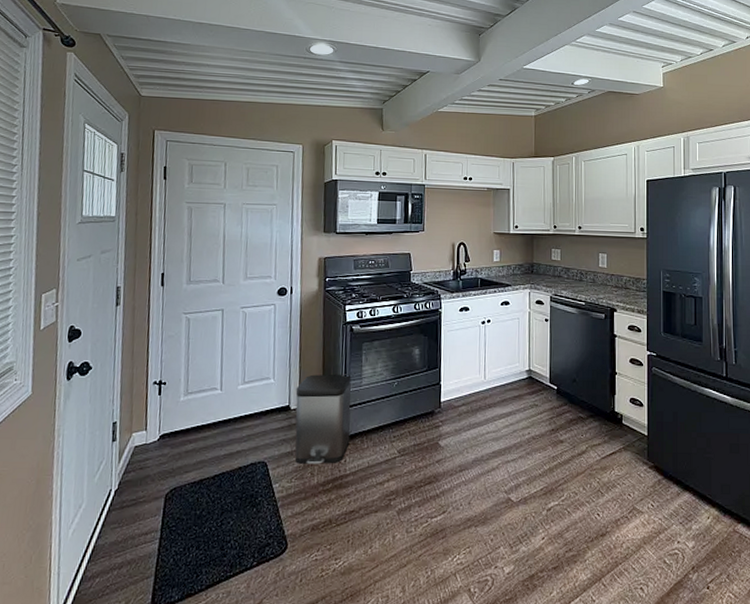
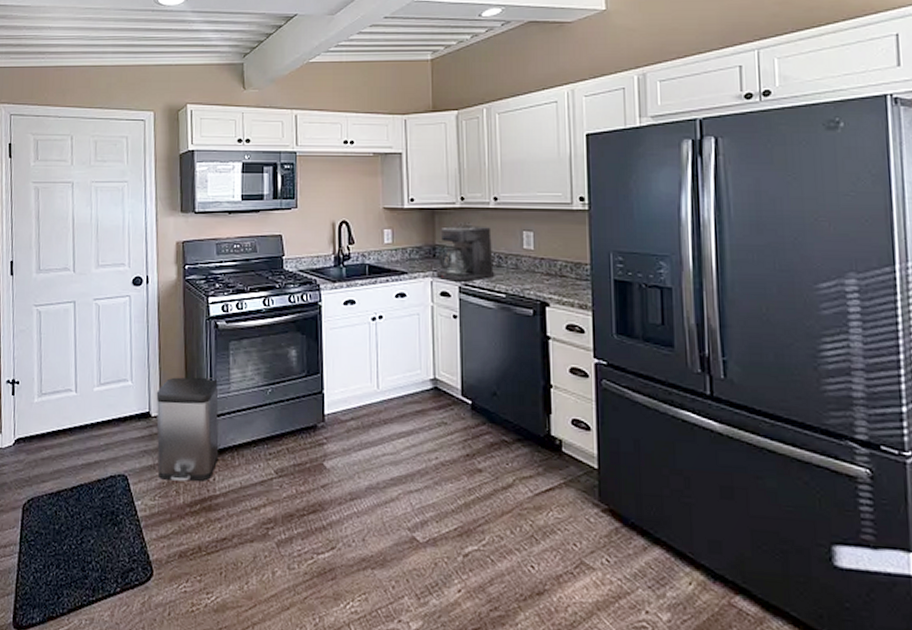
coffee maker: none [533,248,578,293] -> present [435,225,495,282]

